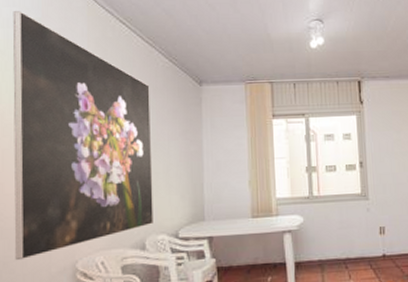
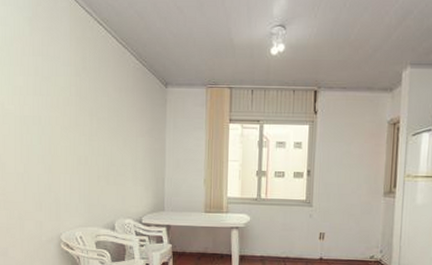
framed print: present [12,11,153,261] -> none [9,10,123,228]

